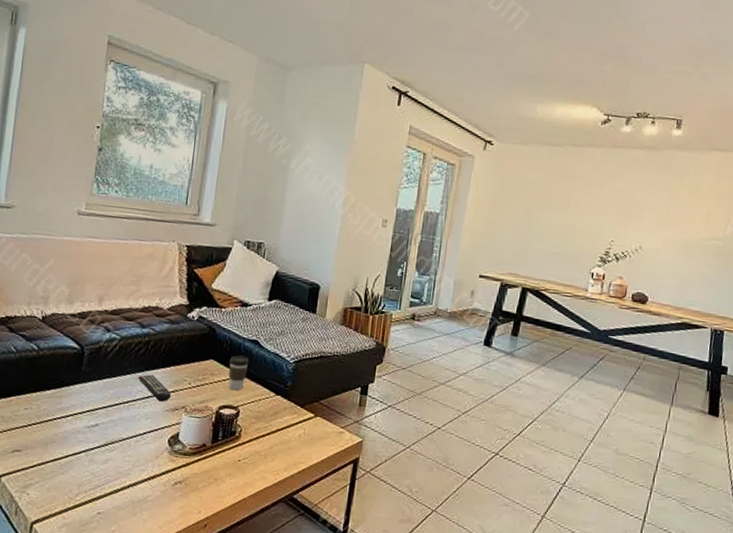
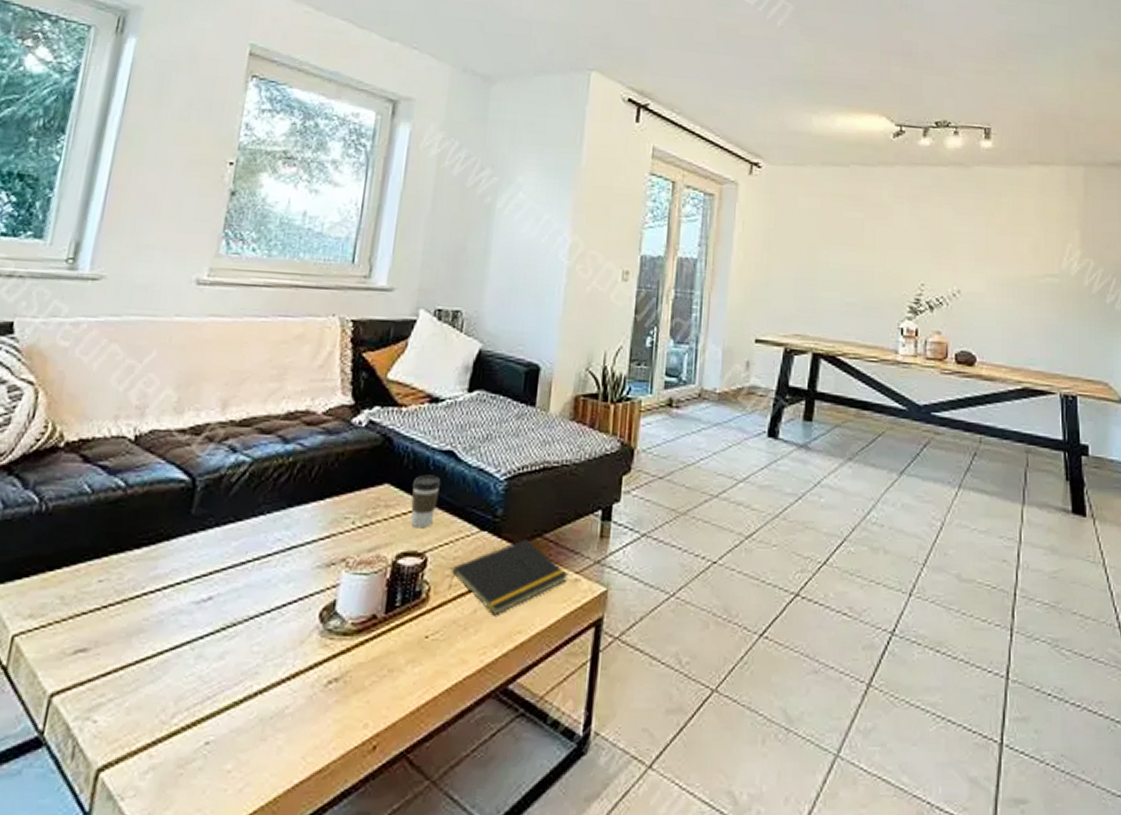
remote control: present [138,374,171,402] -> none [276,513,325,554]
notepad: none [254,403,337,451] -> present [448,539,569,616]

